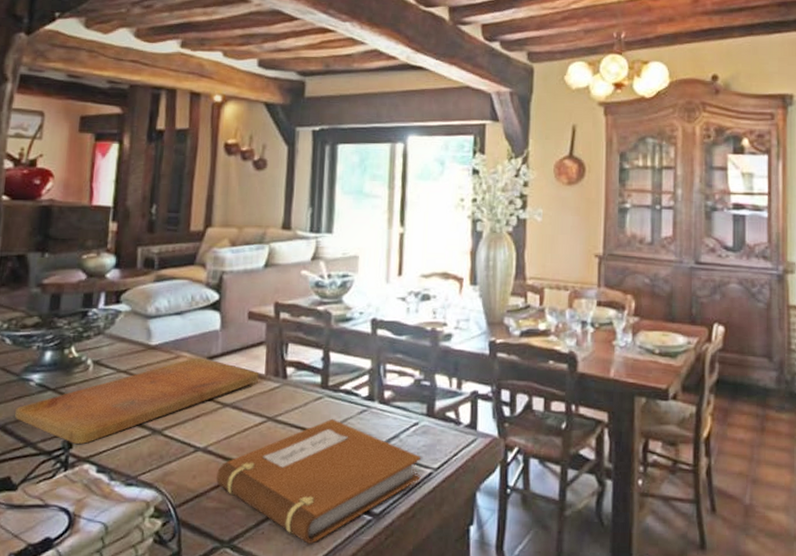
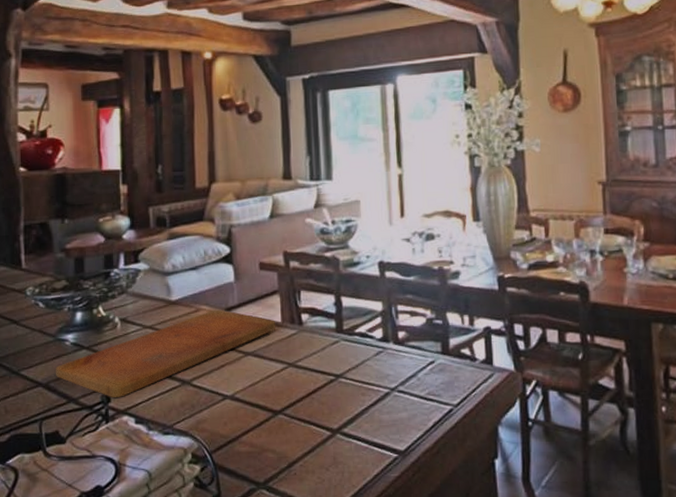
notebook: present [216,418,422,544] -> none [246,361,442,483]

